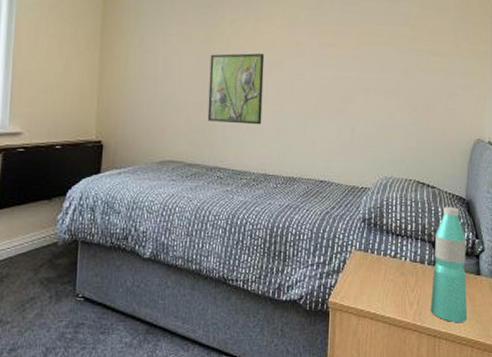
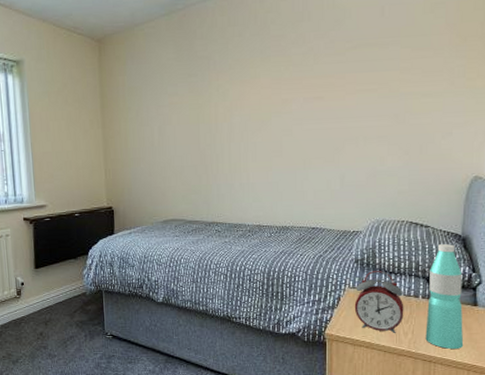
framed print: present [207,53,265,125] -> none [201,115,253,182]
alarm clock: none [360,232,410,303] -> present [354,271,404,333]

